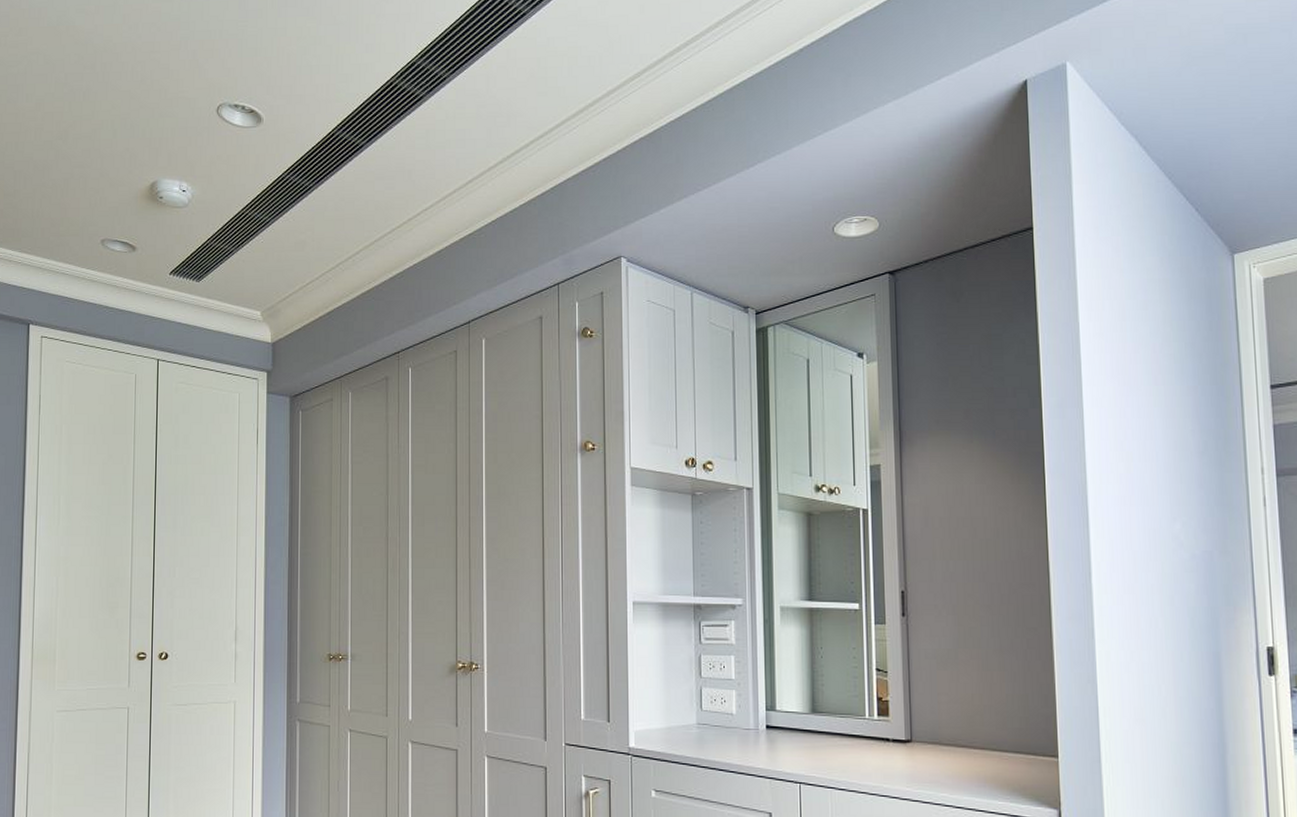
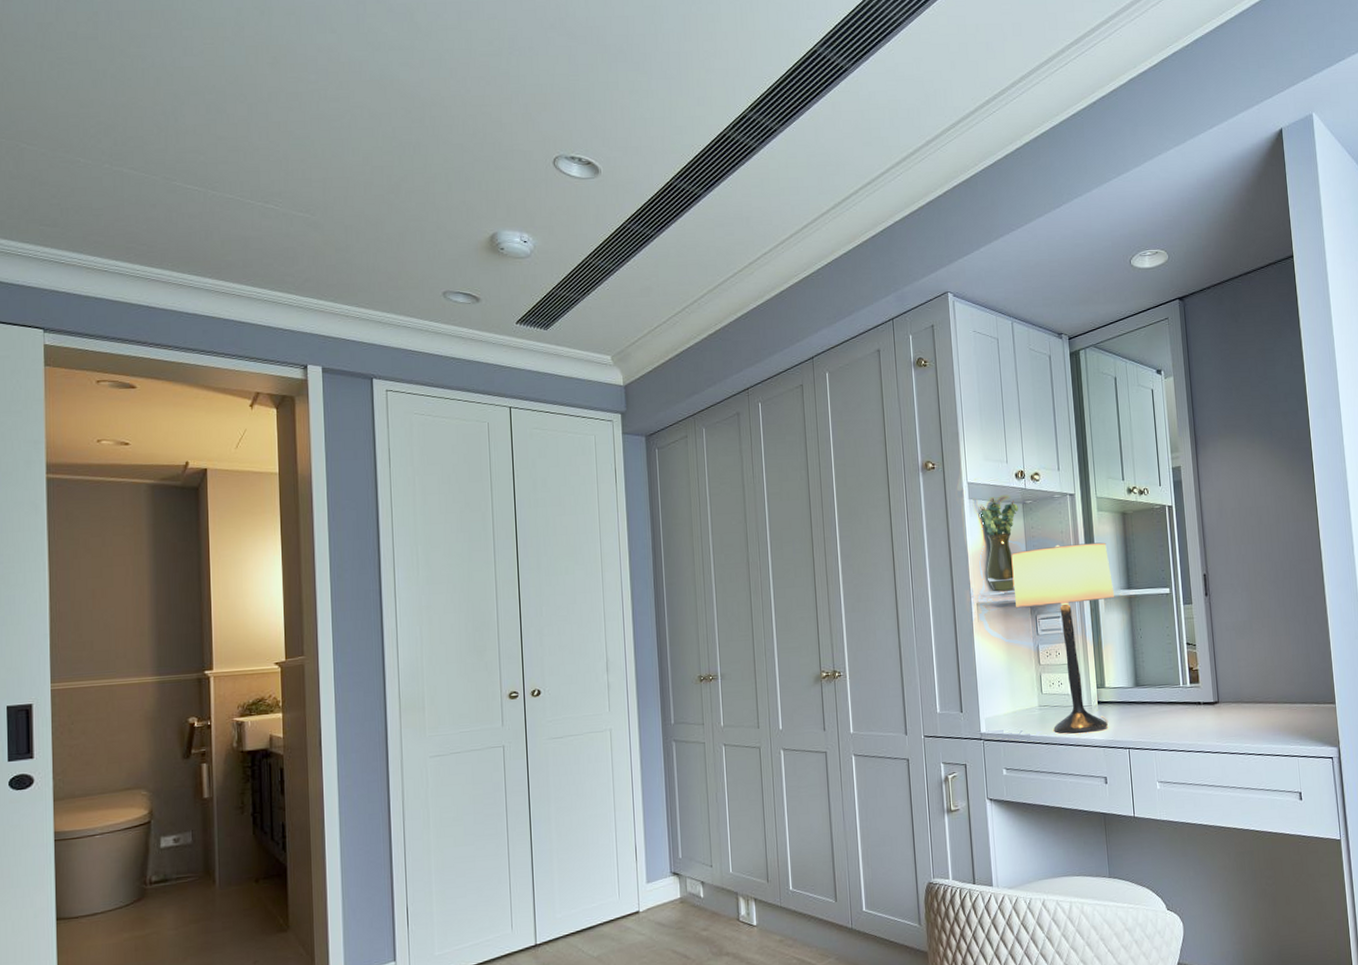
vase: none [642,487,686,590] -> present [979,499,1018,591]
table lamp: none [675,543,794,759] -> present [1011,542,1115,734]

